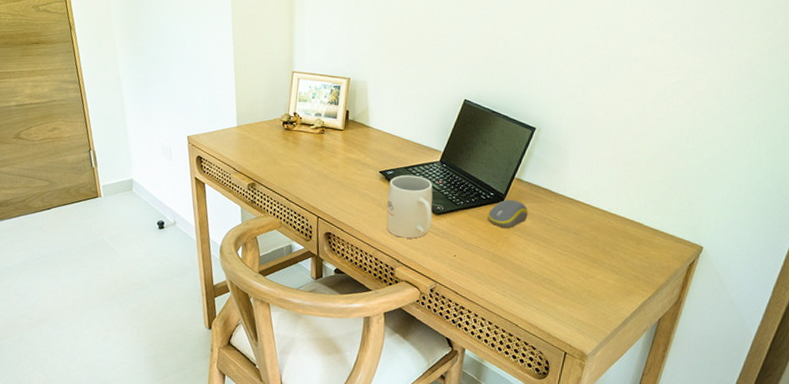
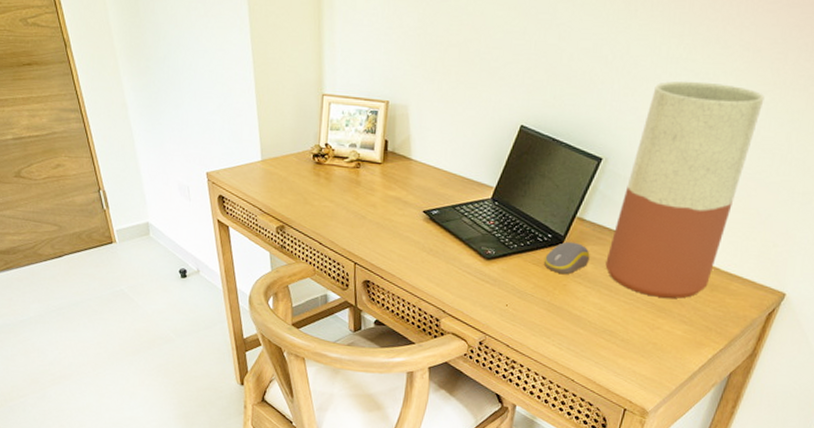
mug: present [386,174,434,239] -> none [430,214,484,287]
vase: none [542,65,671,251] -> present [605,81,765,299]

